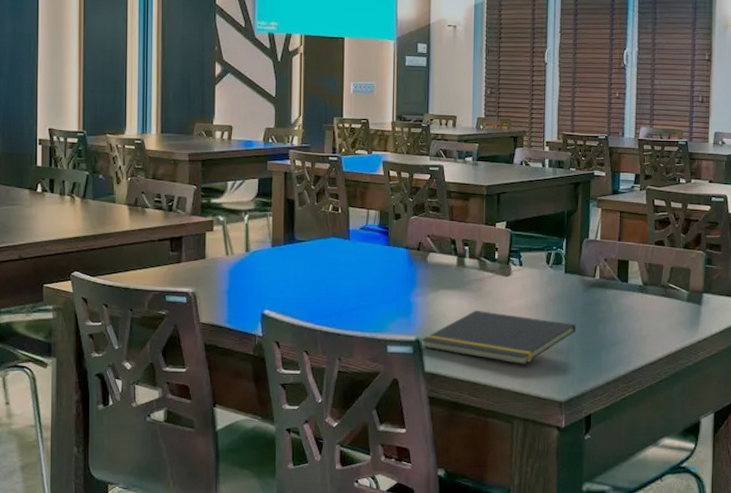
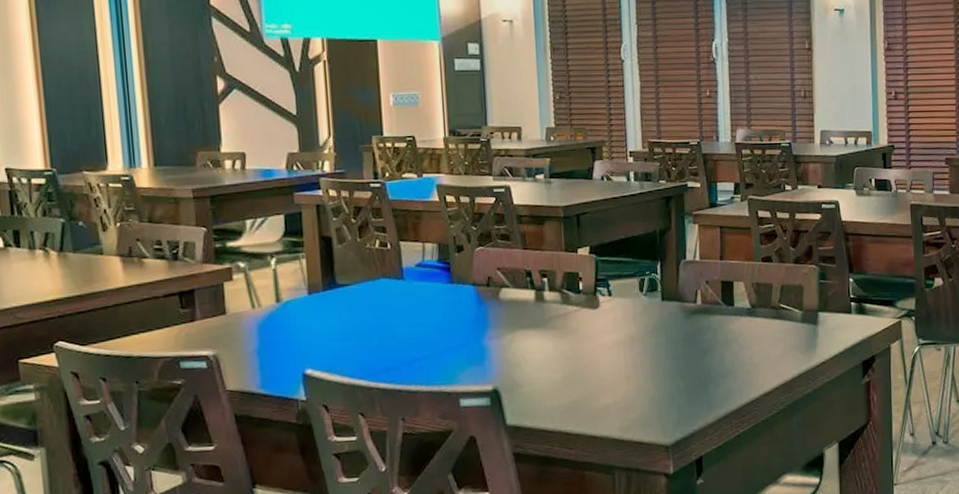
notepad: present [421,310,577,365] -> none [499,350,679,408]

